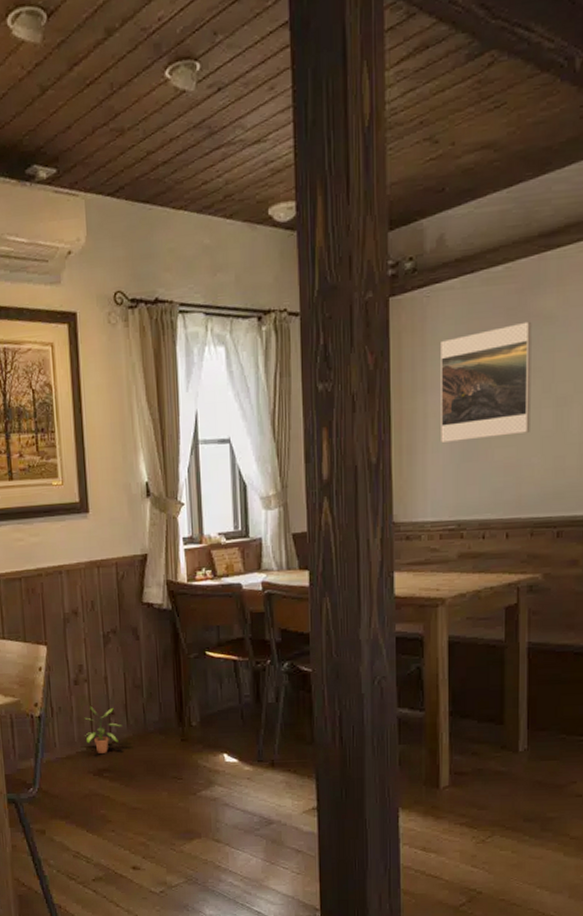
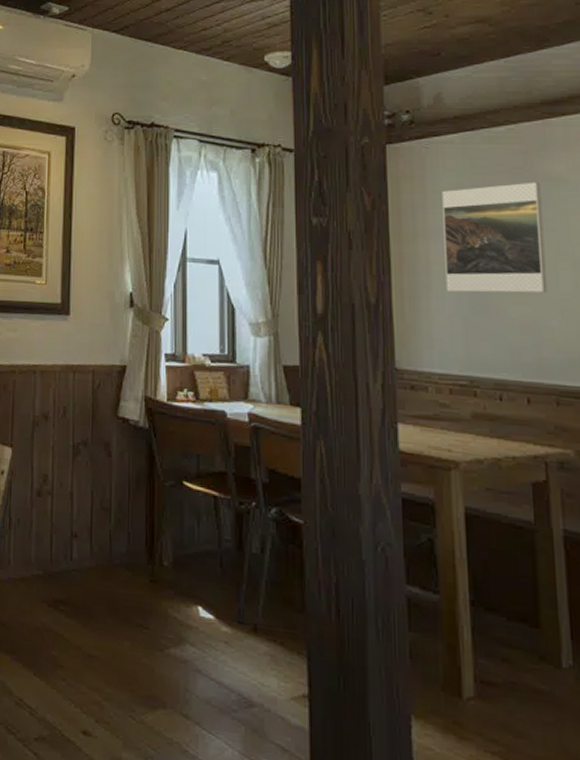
potted plant: present [84,705,121,753] -> none [42,522,84,582]

